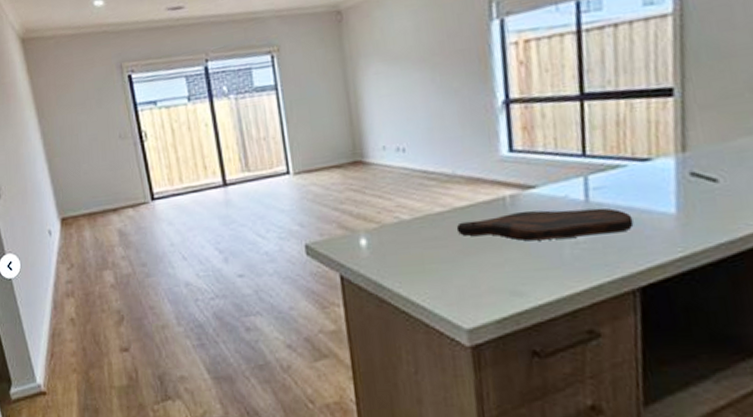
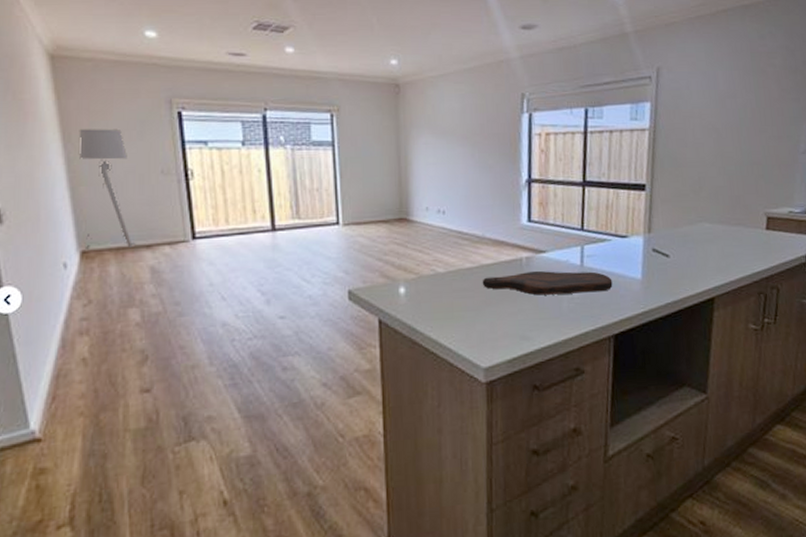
floor lamp: none [49,100,104,217] -> present [79,129,136,250]

